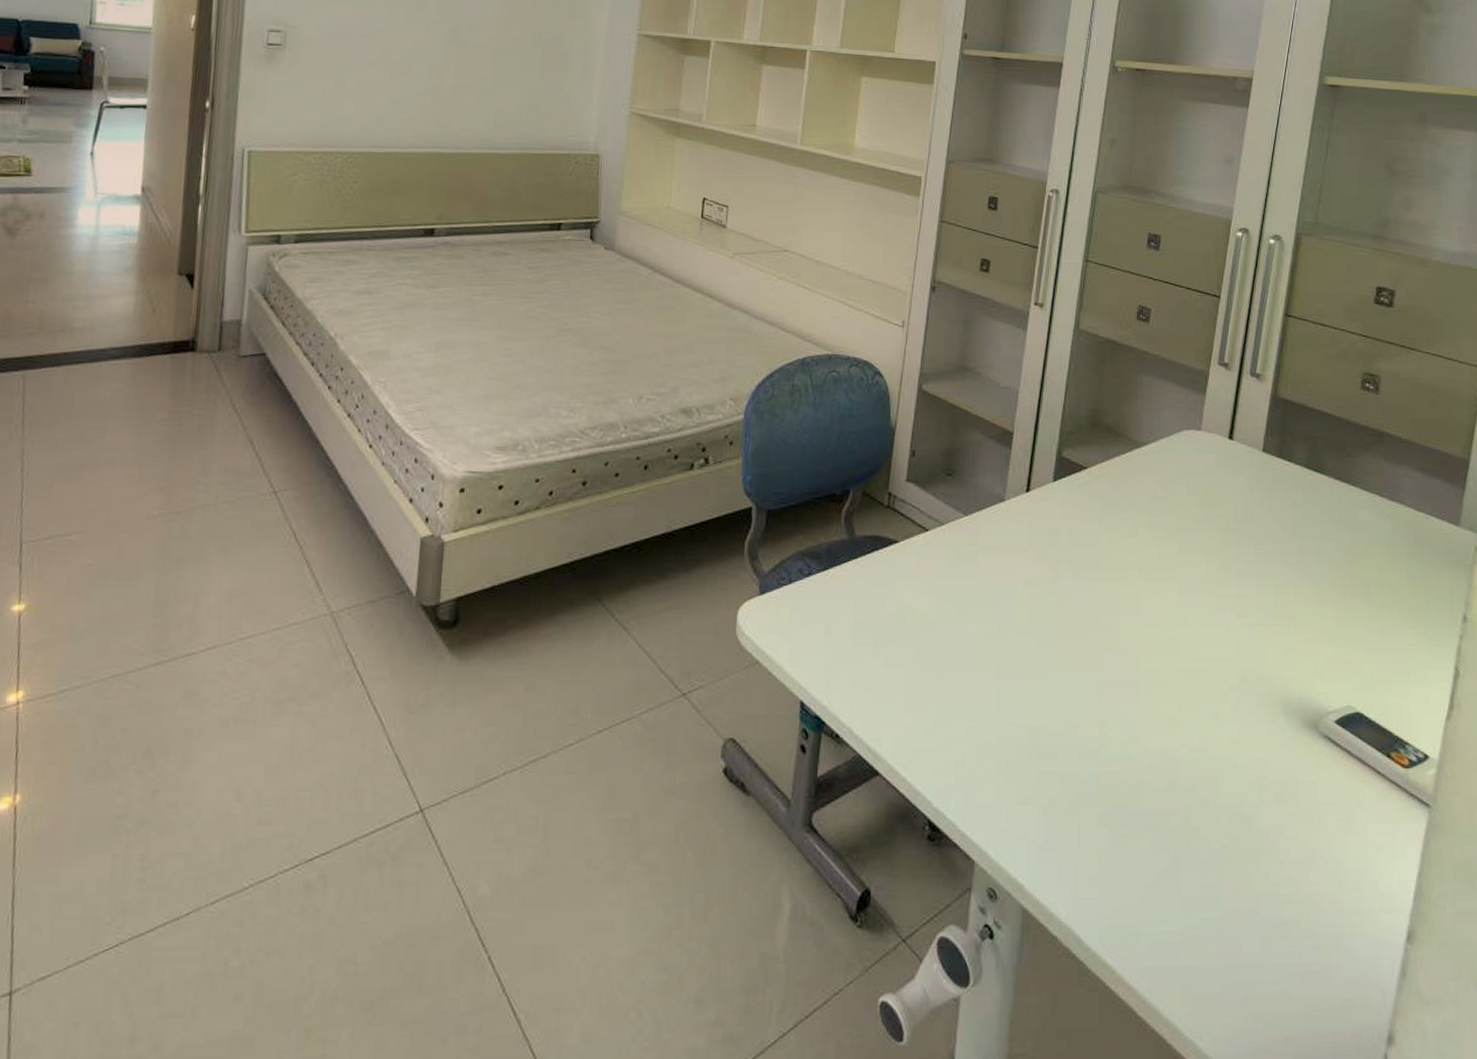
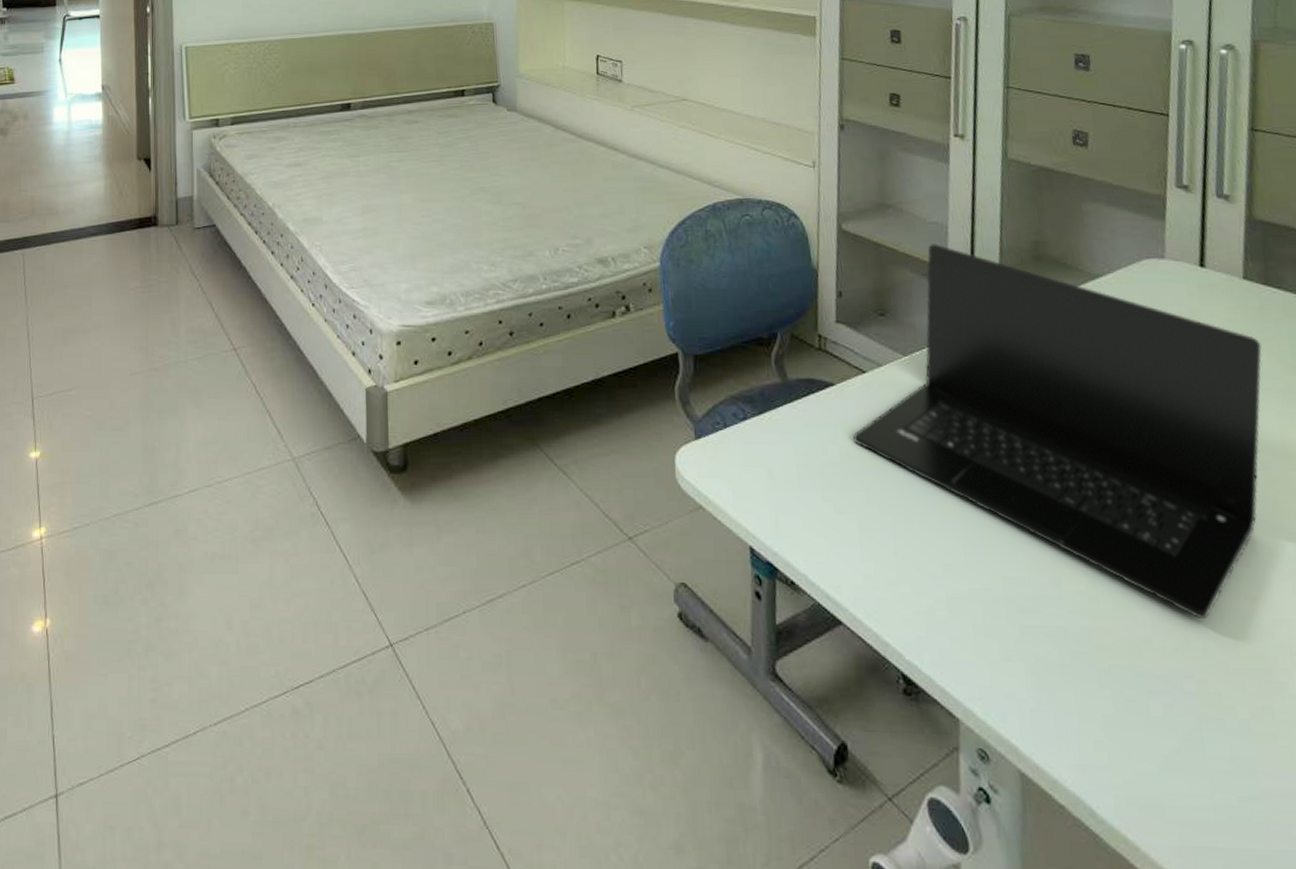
laptop: none [909,406,1270,762] -> present [852,242,1263,620]

